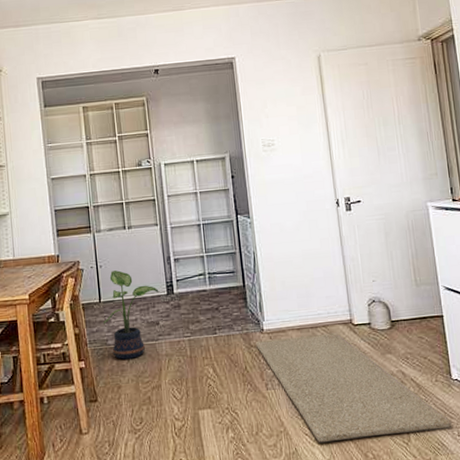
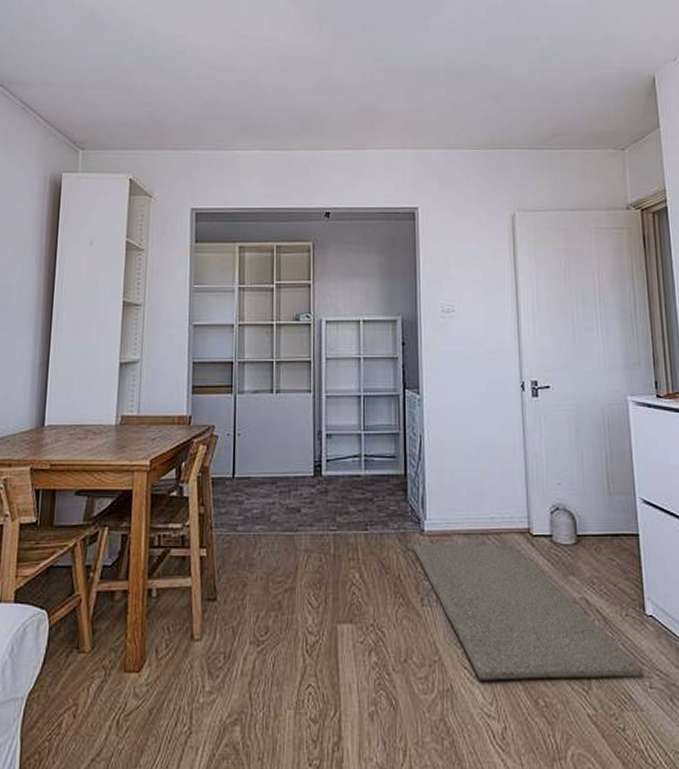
potted plant: present [103,270,159,360] -> none [235,441,305,551]

